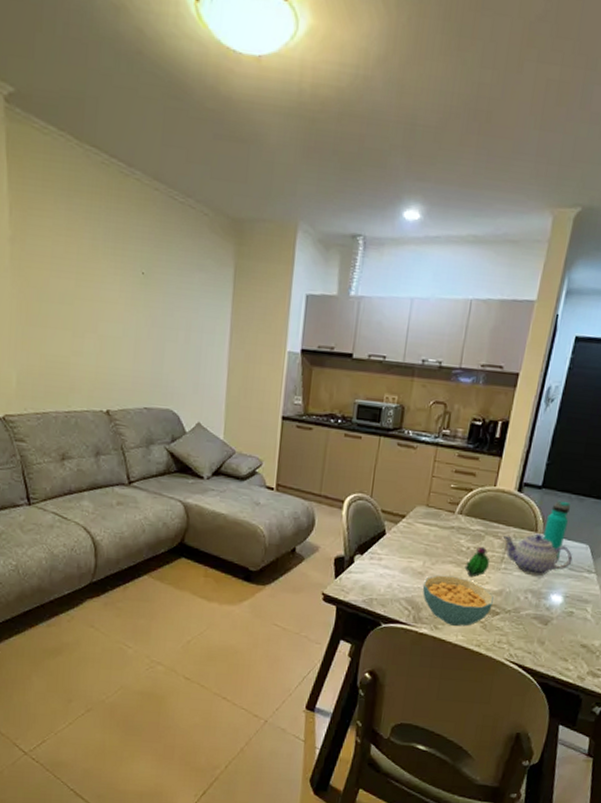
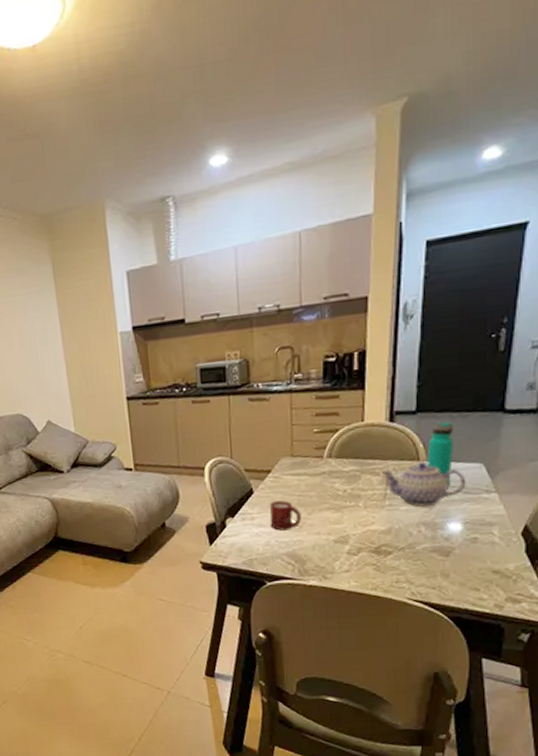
cup: none [395,546,426,576] -> present [269,500,302,531]
cereal bowl: present [422,575,494,627] -> none [302,522,383,573]
flowering cactus: present [464,546,490,578] -> none [344,486,372,521]

